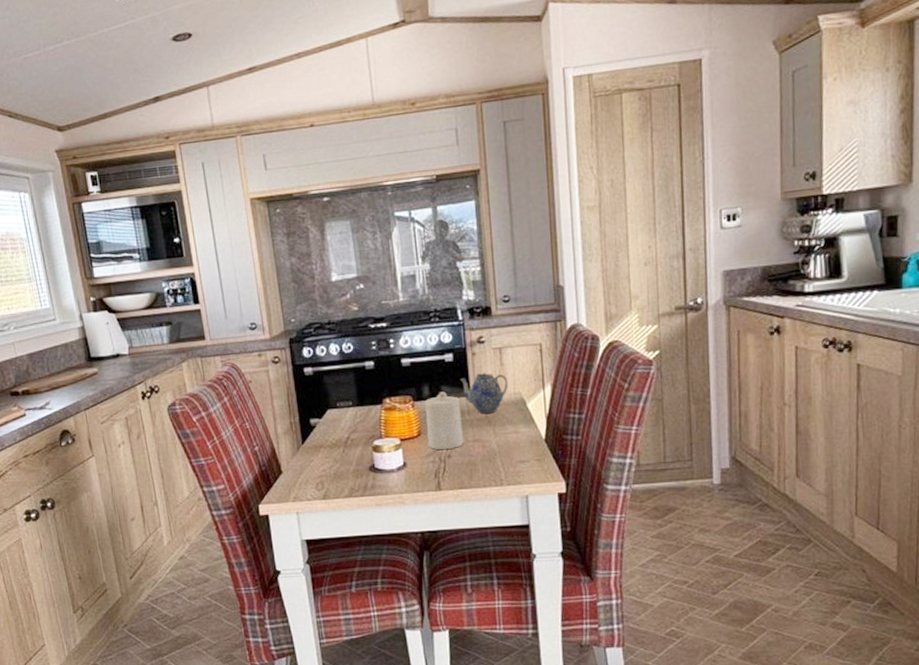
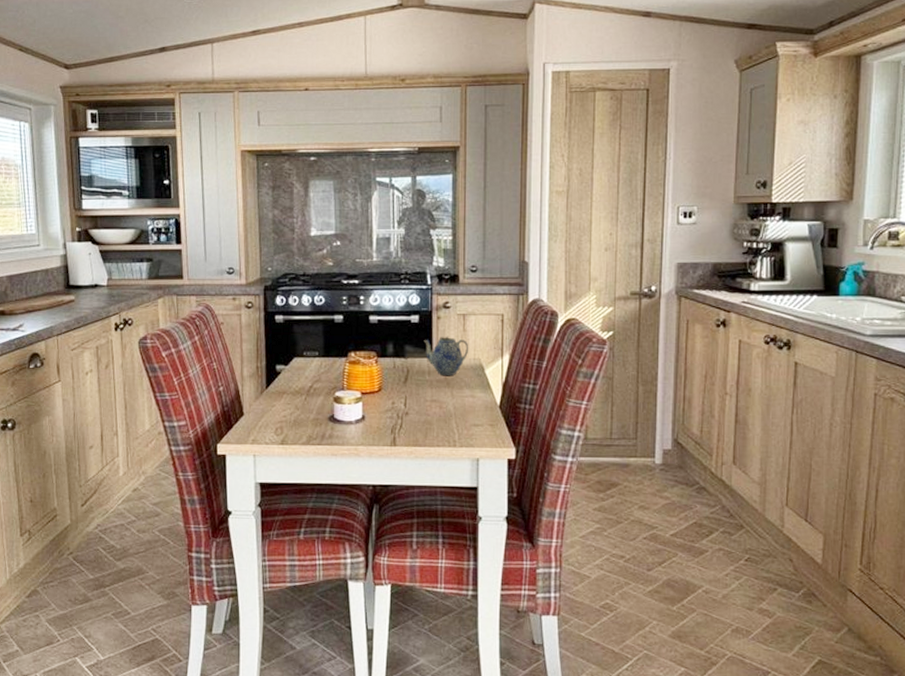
candle: present [424,391,464,450] -> none [387,351,423,407]

